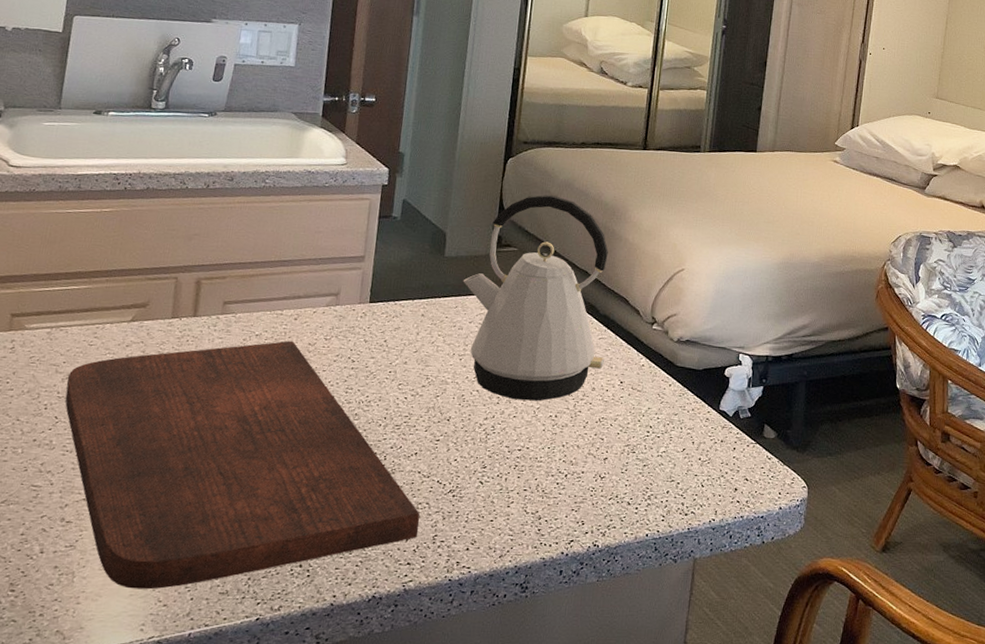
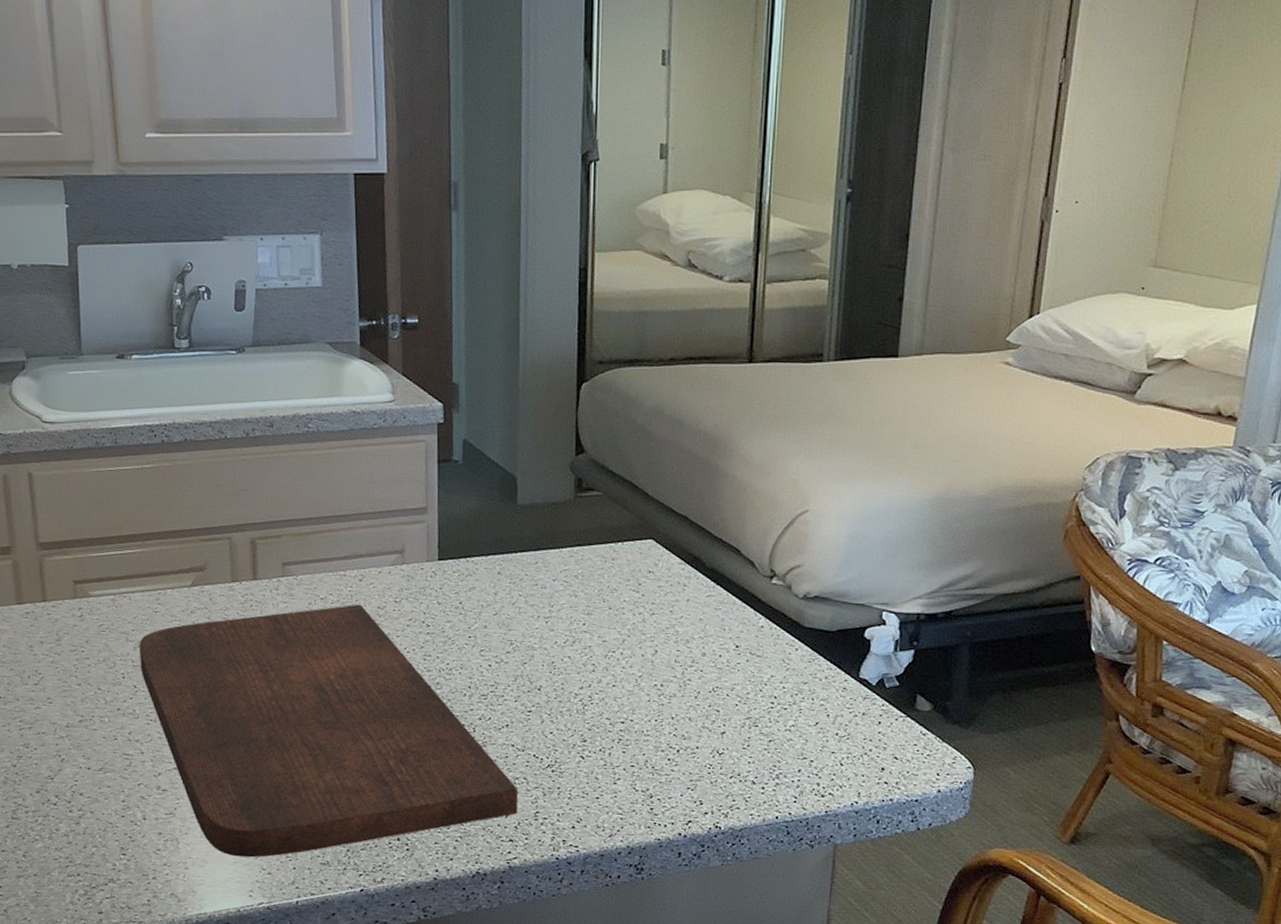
kettle: present [462,195,608,401] -> none [541,426,716,669]

